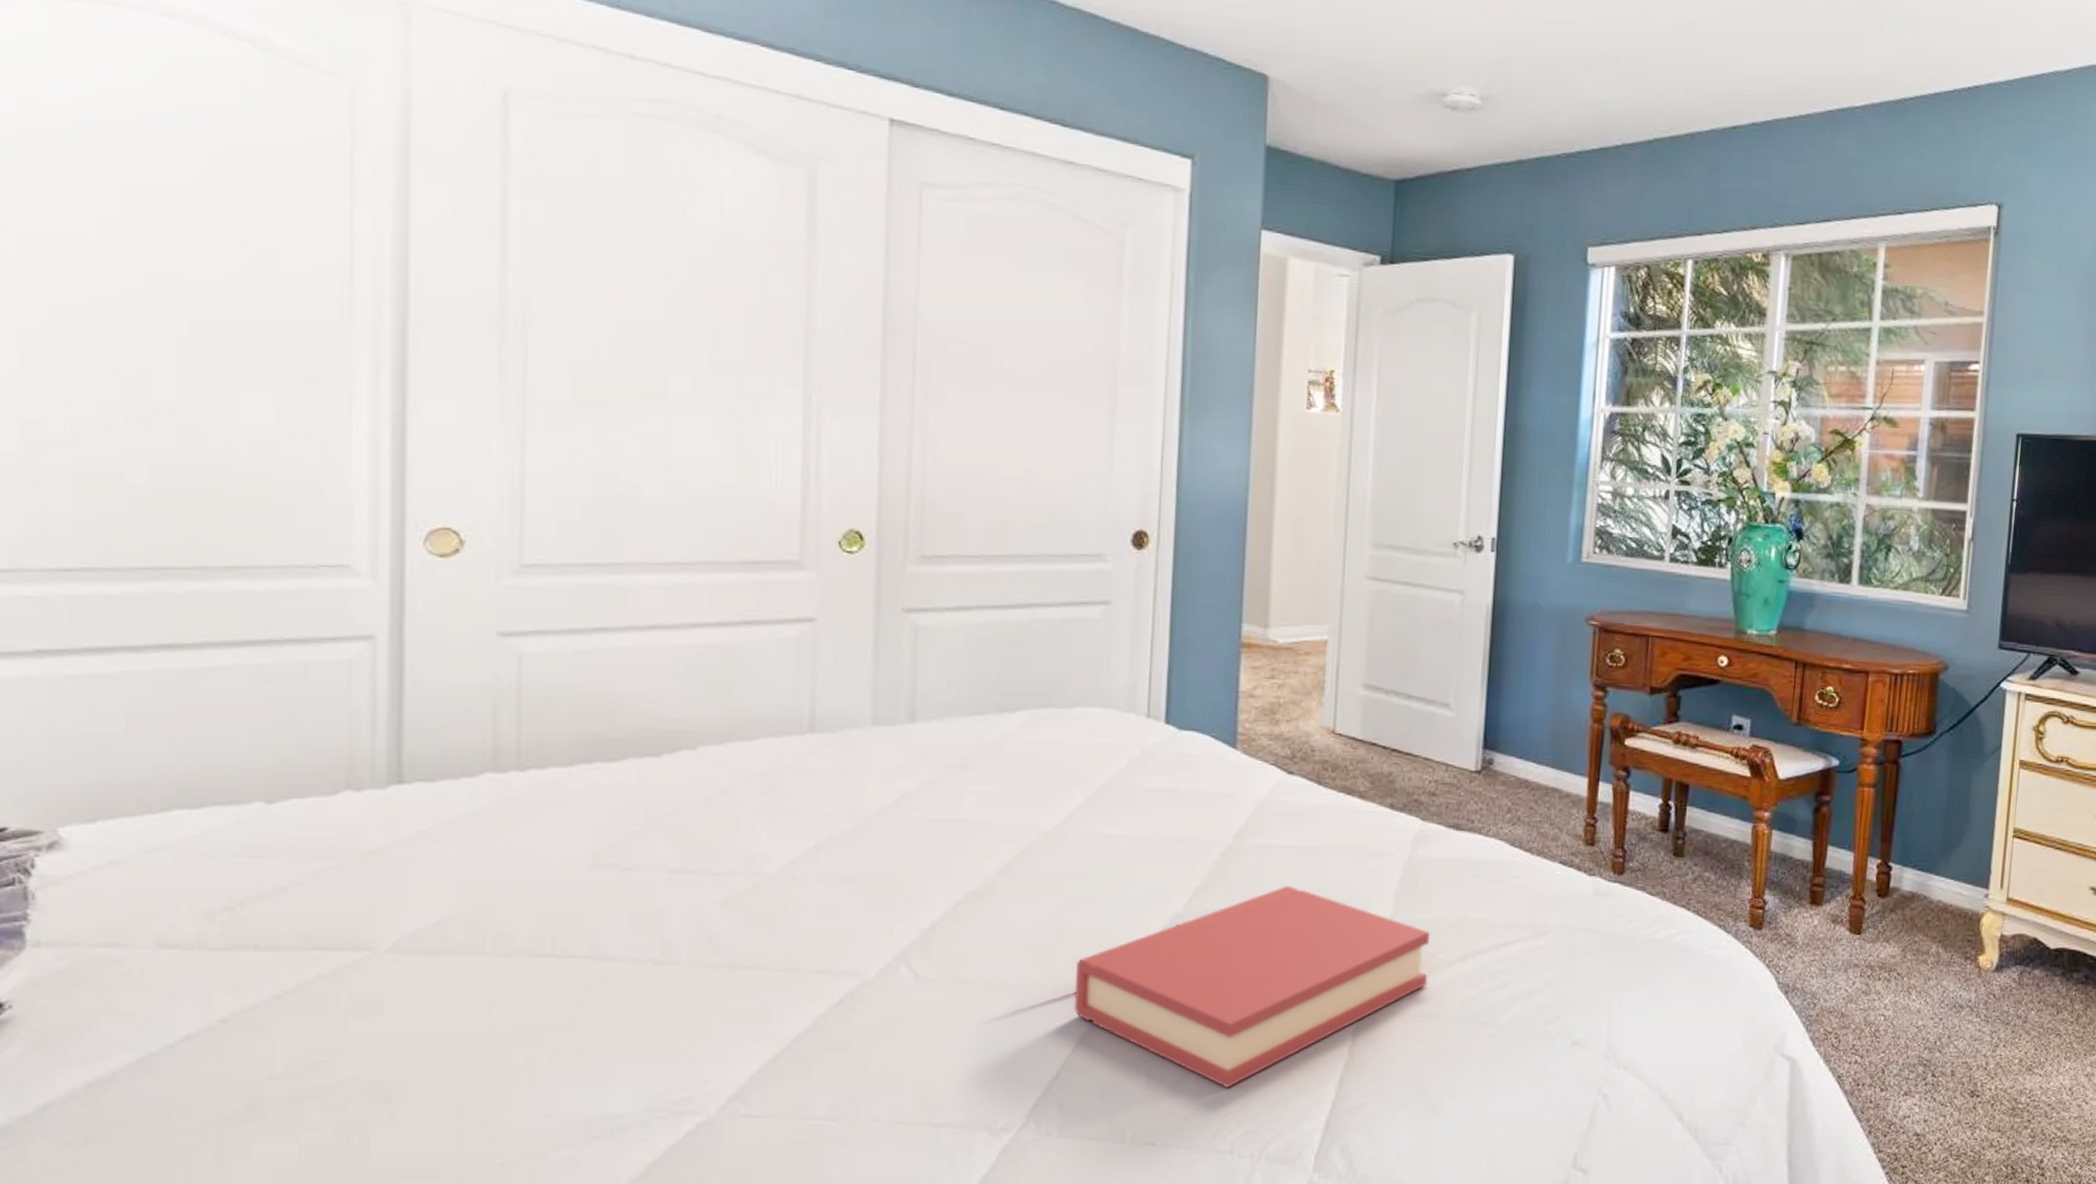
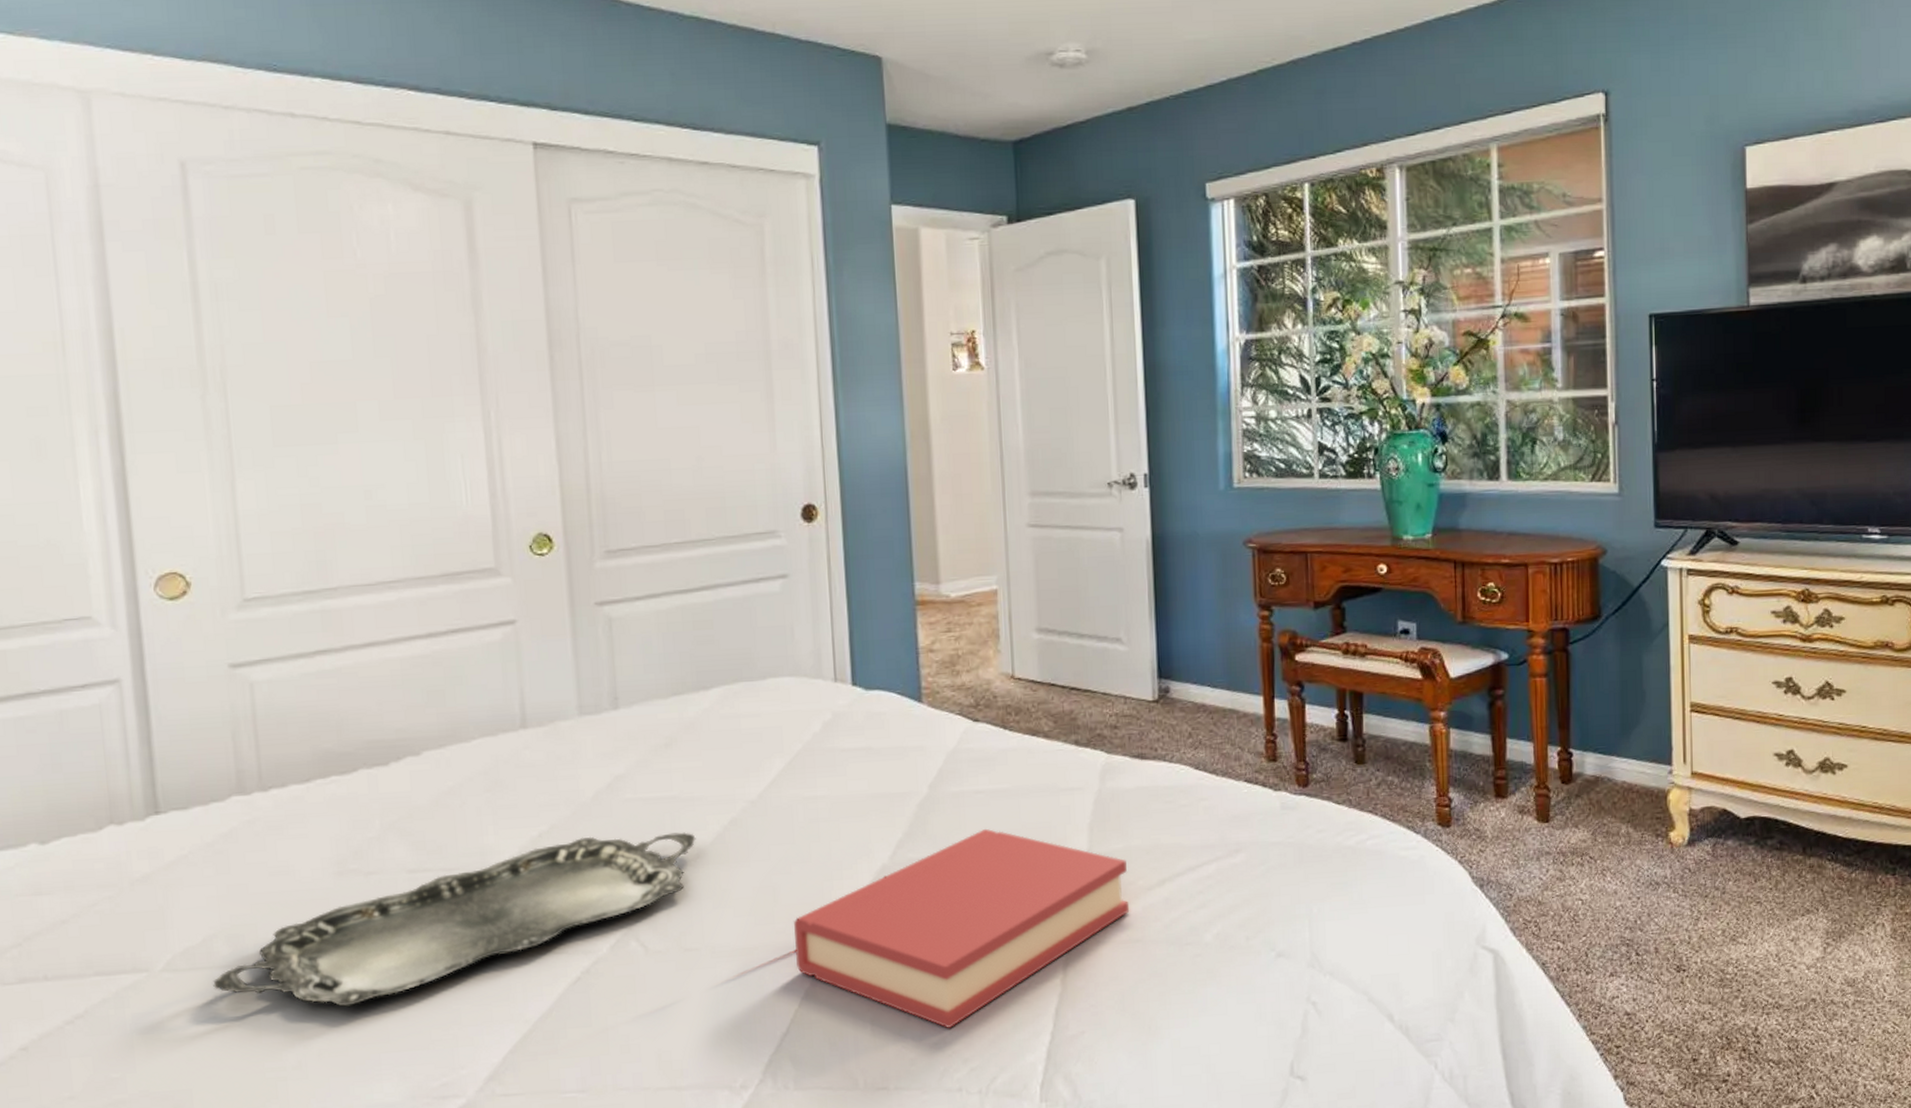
serving tray: none [442,853,983,1008] -> present [213,832,696,1007]

